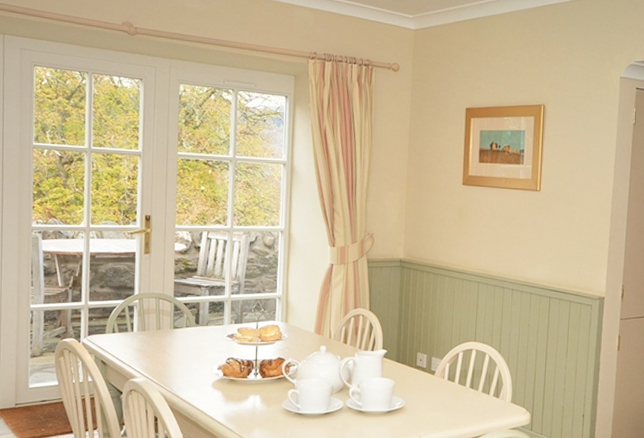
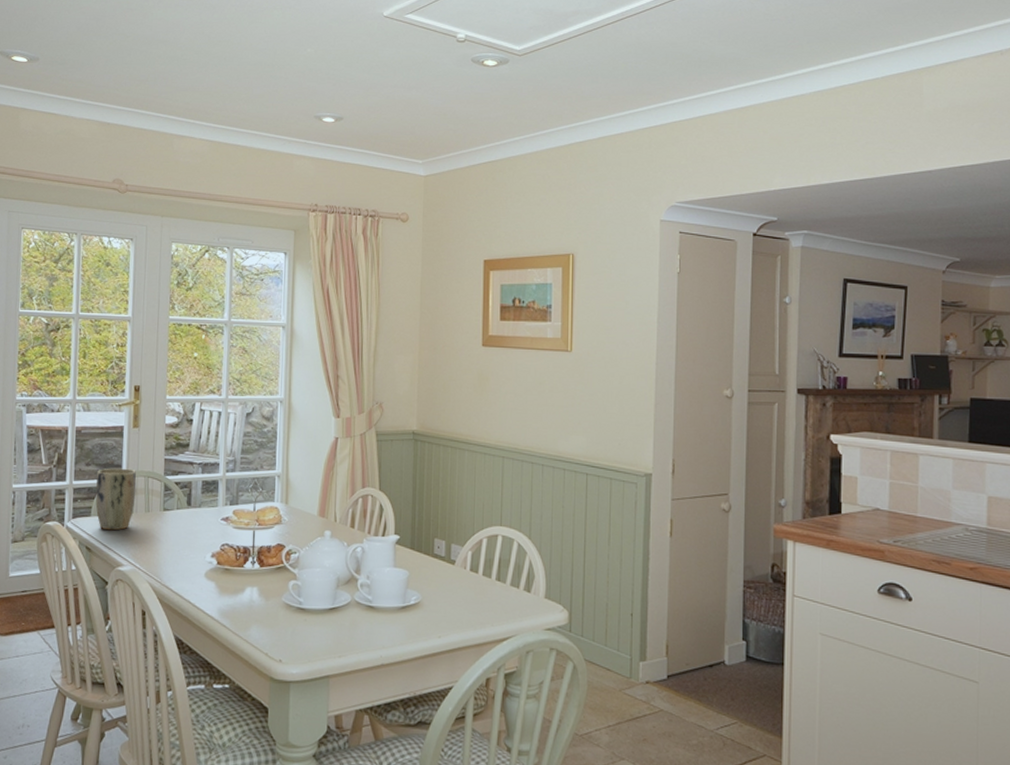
plant pot: none [110,290,148,346] -> present [95,468,137,531]

